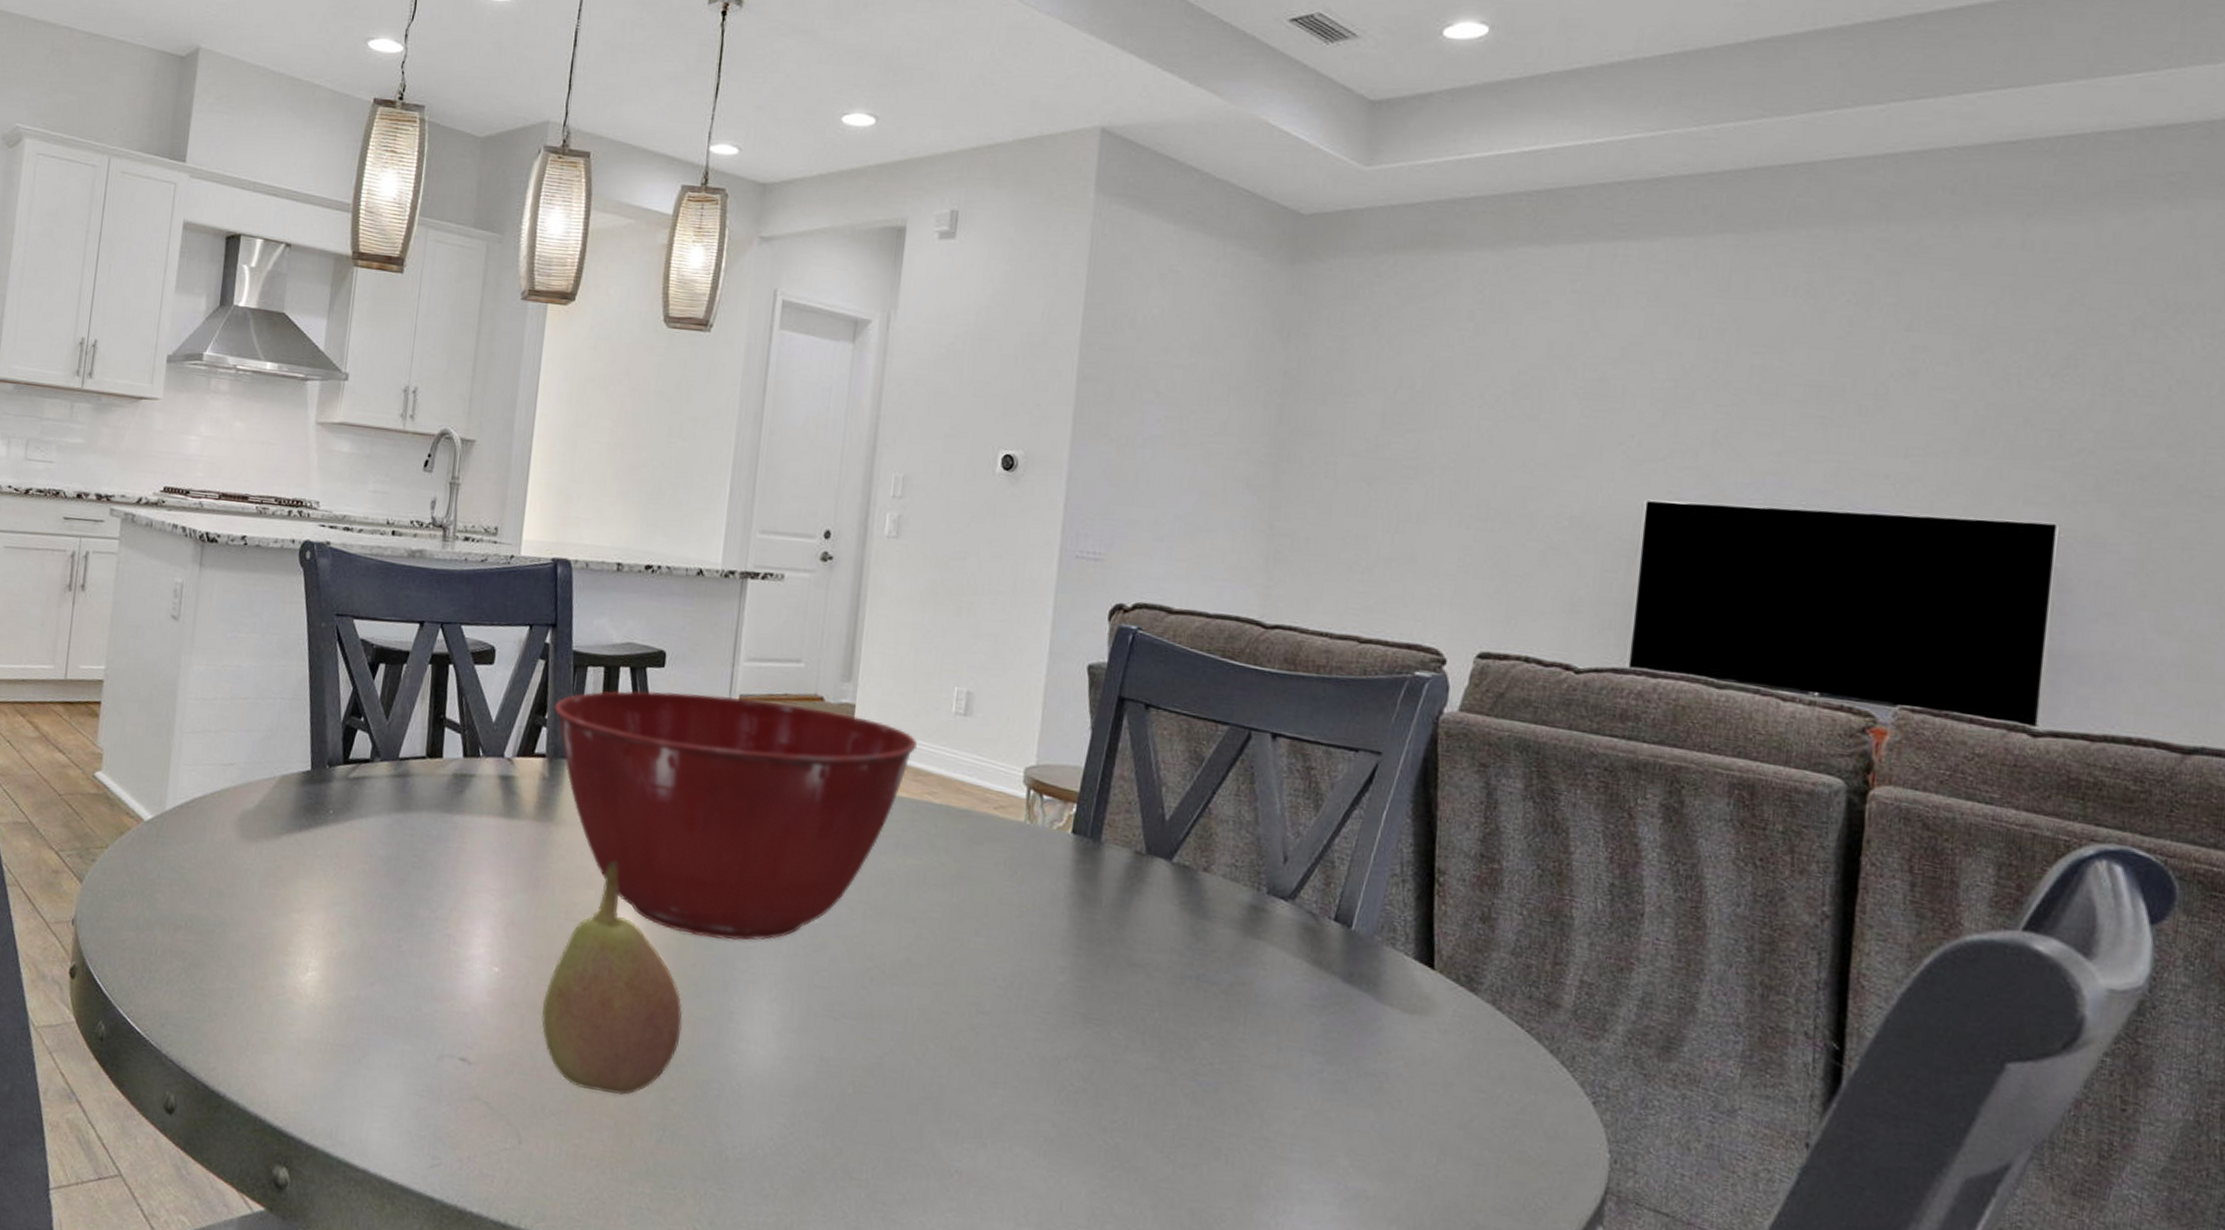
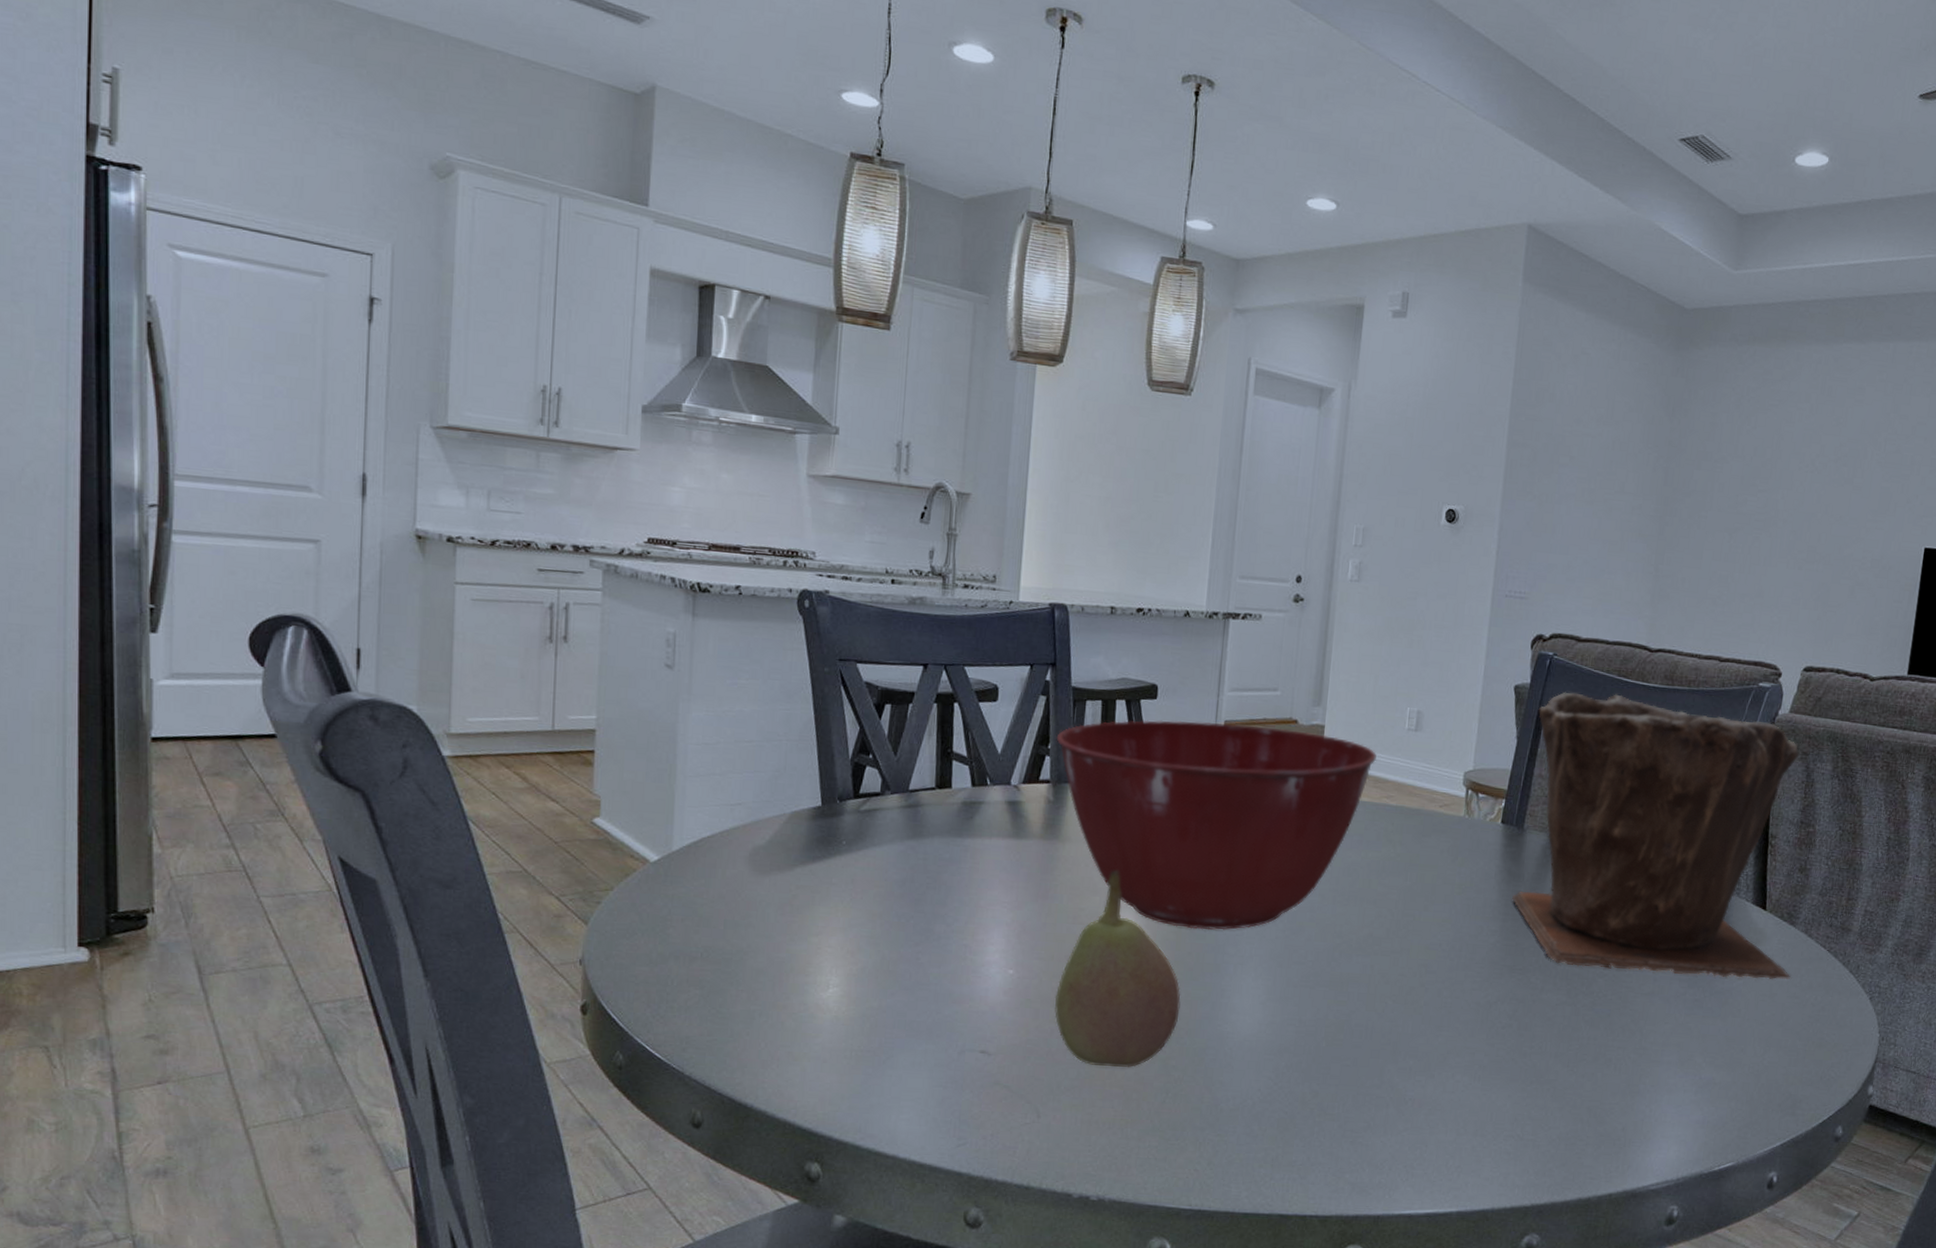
plant pot: none [1085,674,1476,1066] -> present [1511,692,1800,979]

